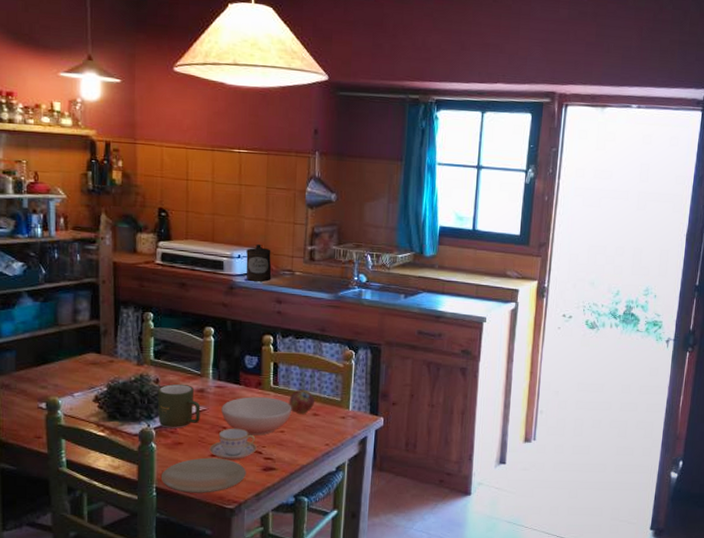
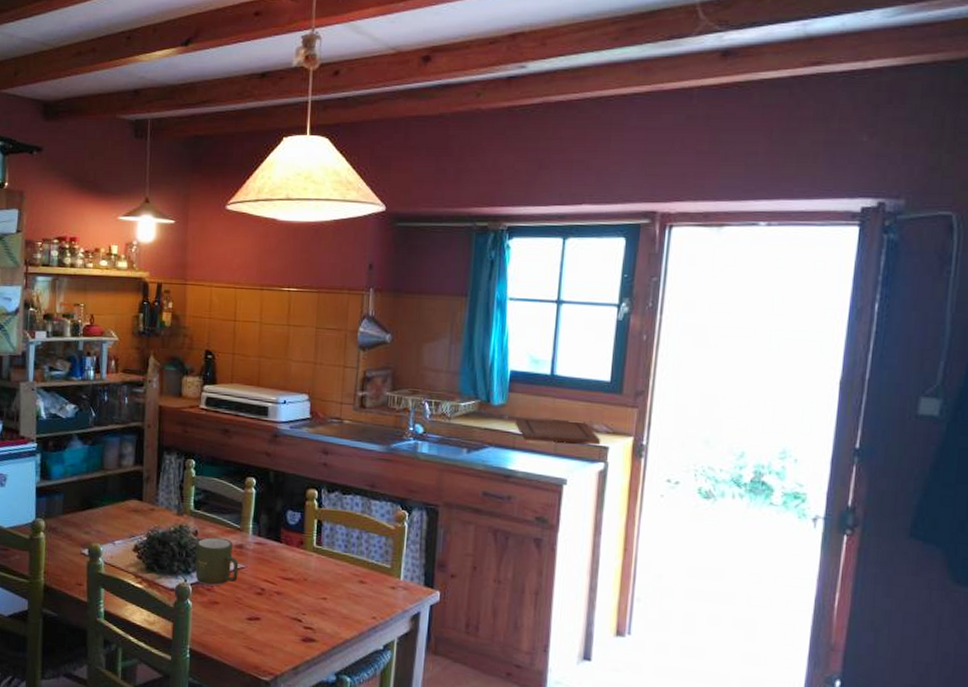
plate: present [160,457,246,493] -> none [195,620,284,661]
teacup: present [209,428,257,460] -> none [246,590,297,627]
bowl: present [221,397,292,436] -> none [260,556,336,601]
canister: present [246,244,272,282] -> none [291,389,319,430]
fruit: present [289,389,315,415] -> none [332,551,362,582]
cutting board: none [444,266,513,289] -> present [515,417,601,446]

